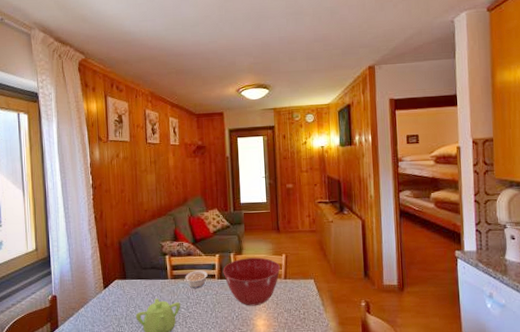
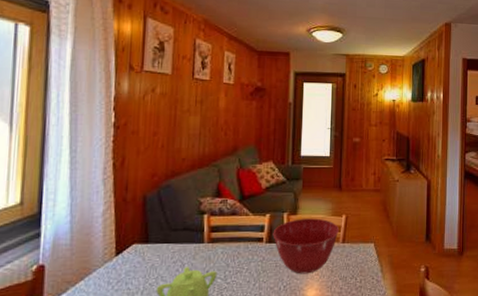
legume: present [183,270,208,289] -> none [223,232,254,254]

